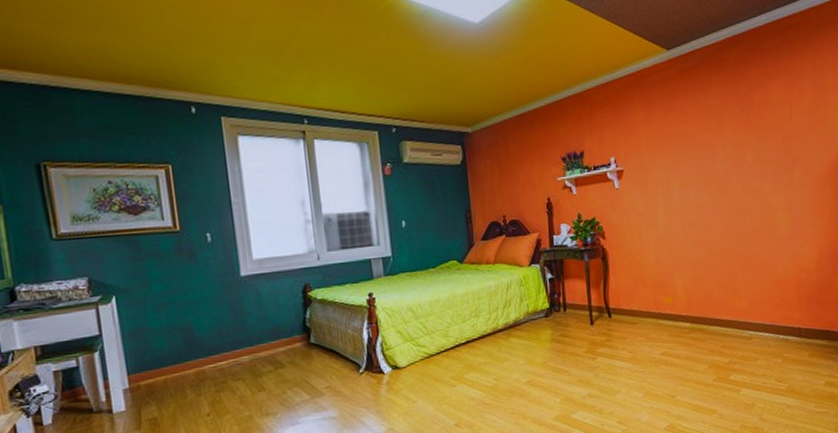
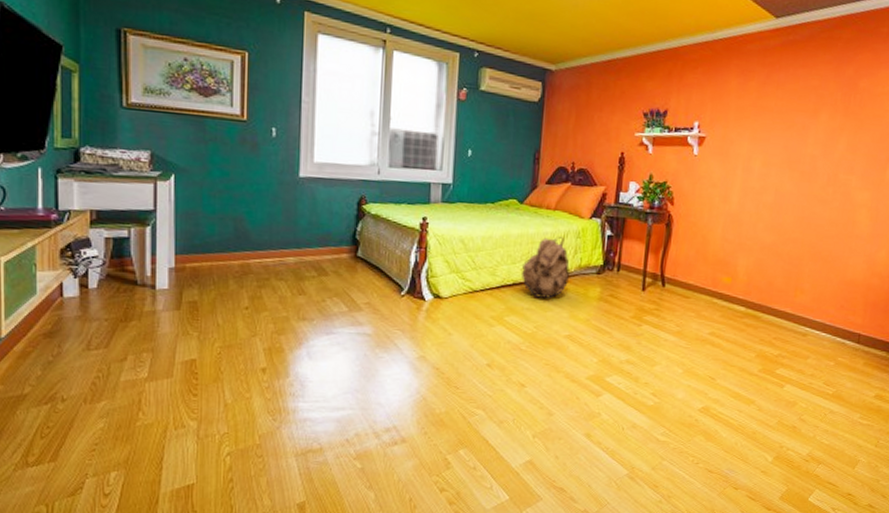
backpack: none [473,287,520,352] -> present [522,236,570,299]

